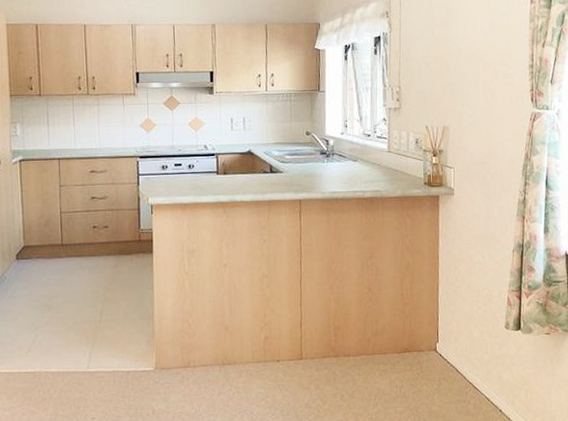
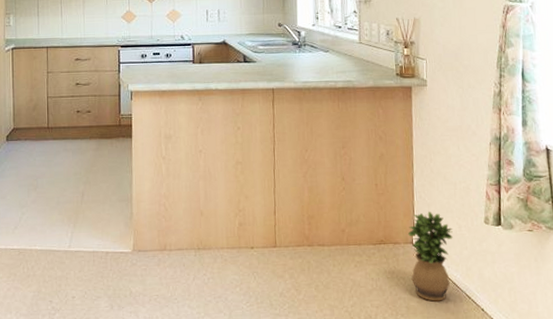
potted plant: none [432,318,475,405] -> present [408,211,453,302]

